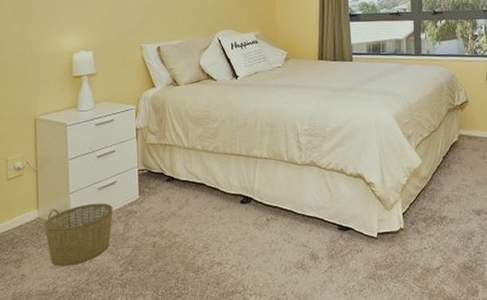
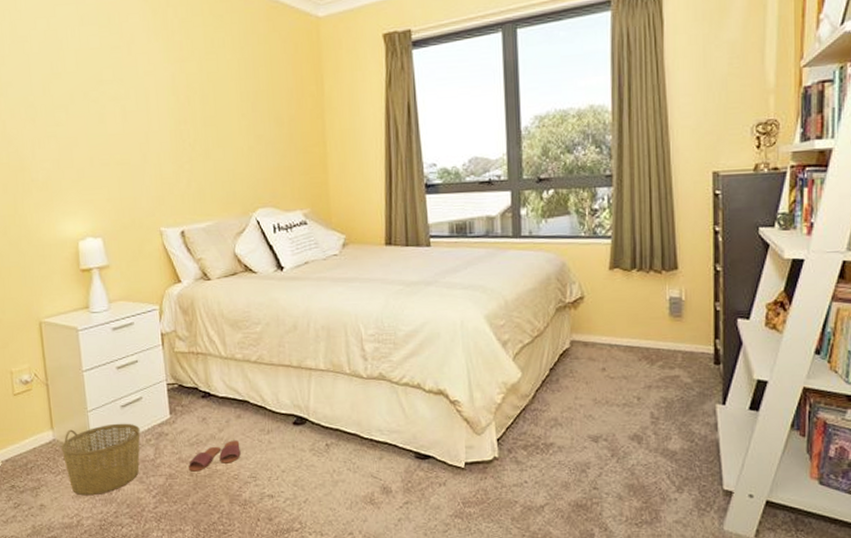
slippers: none [152,217,196,244] -> present [189,440,241,472]

